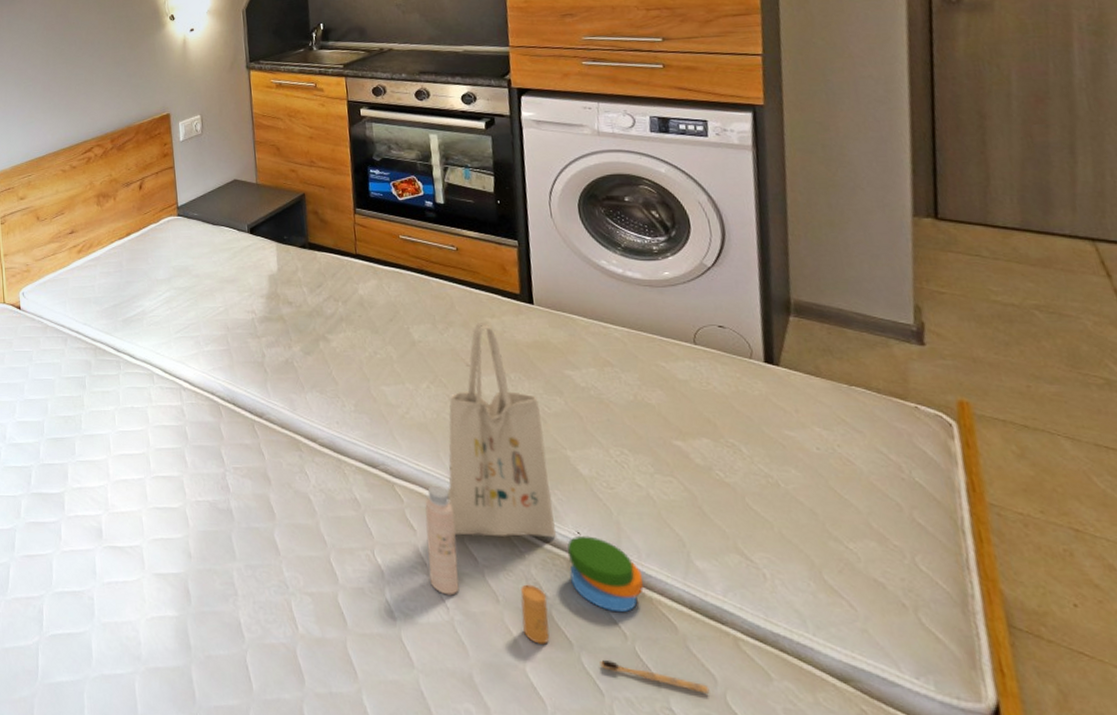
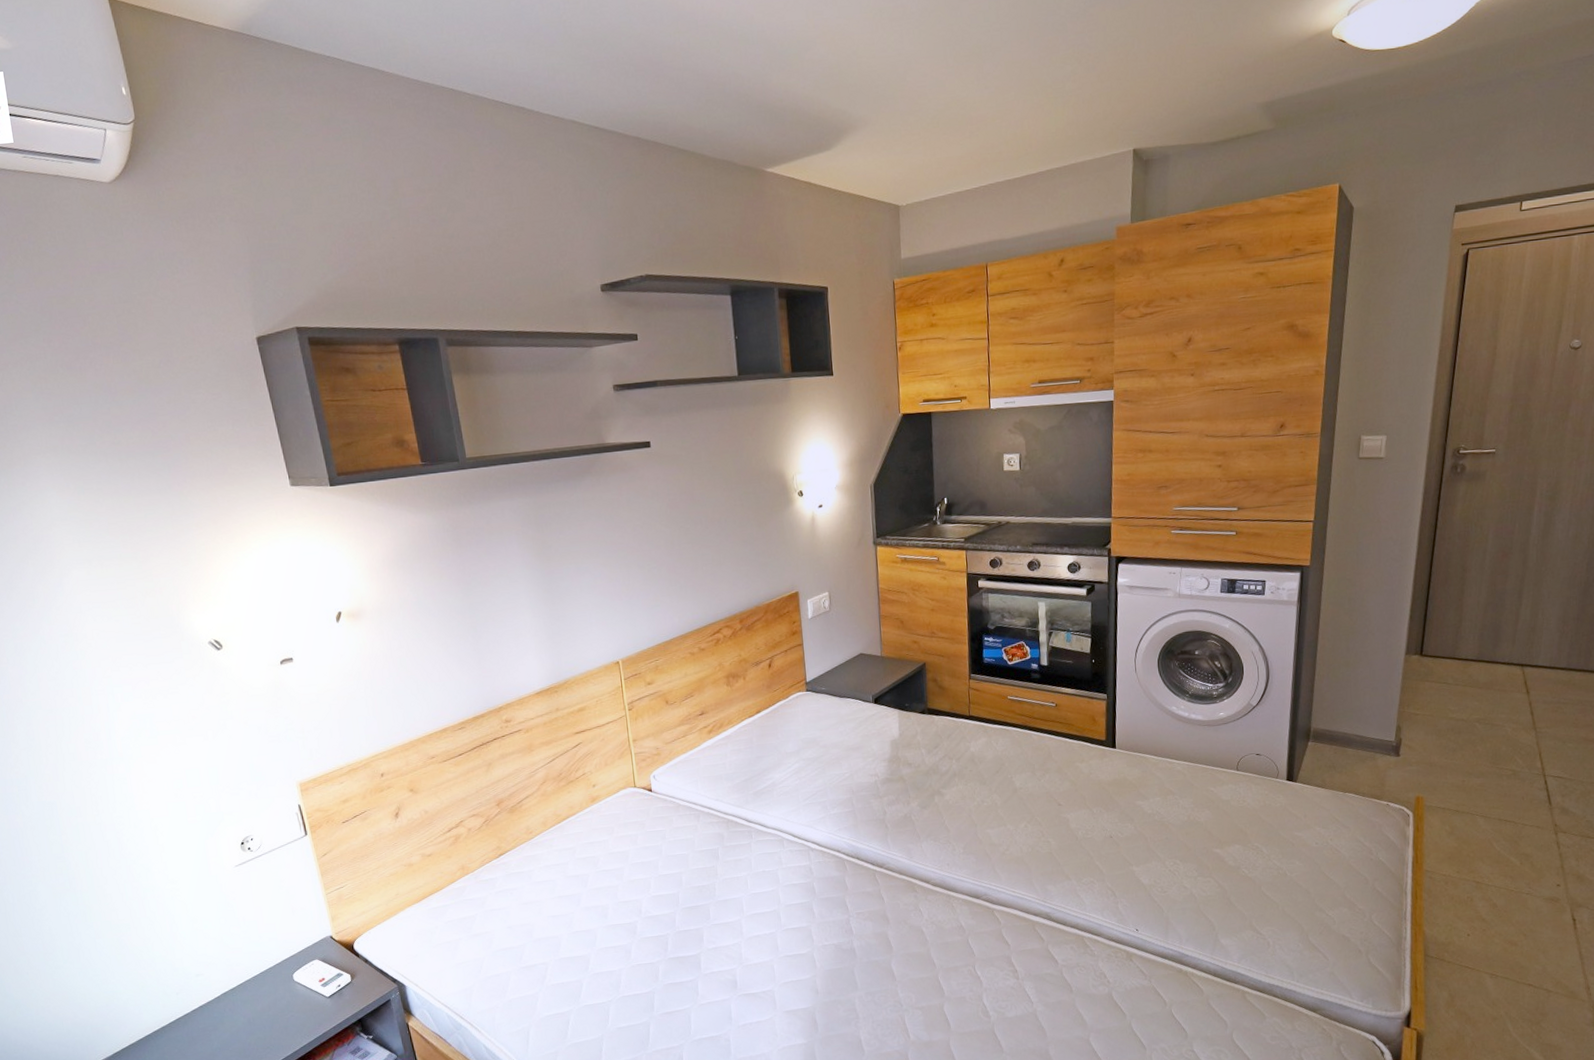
tote bag: present [425,323,710,694] -> none [1018,767,1222,1036]

